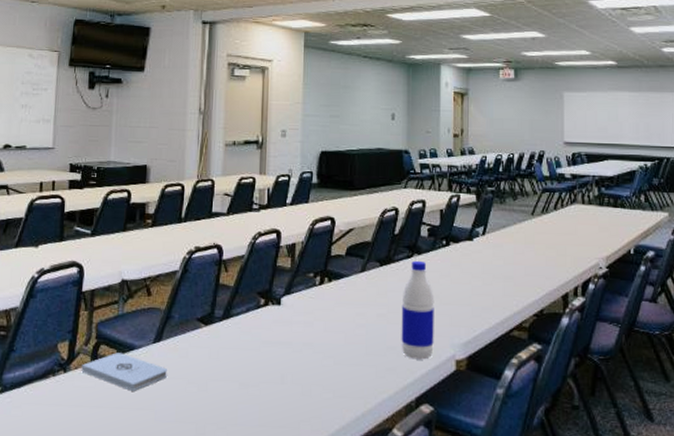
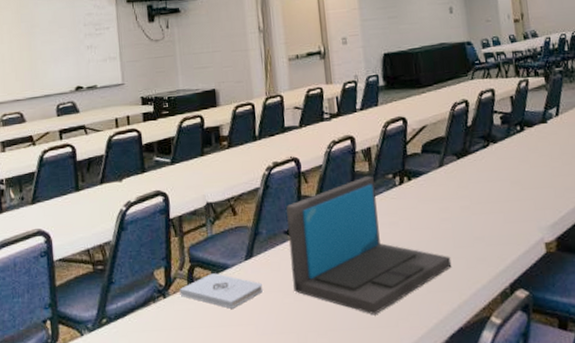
laptop: none [199,272,361,414] -> present [286,176,452,315]
water bottle: present [401,261,434,360] -> none [483,150,521,247]

